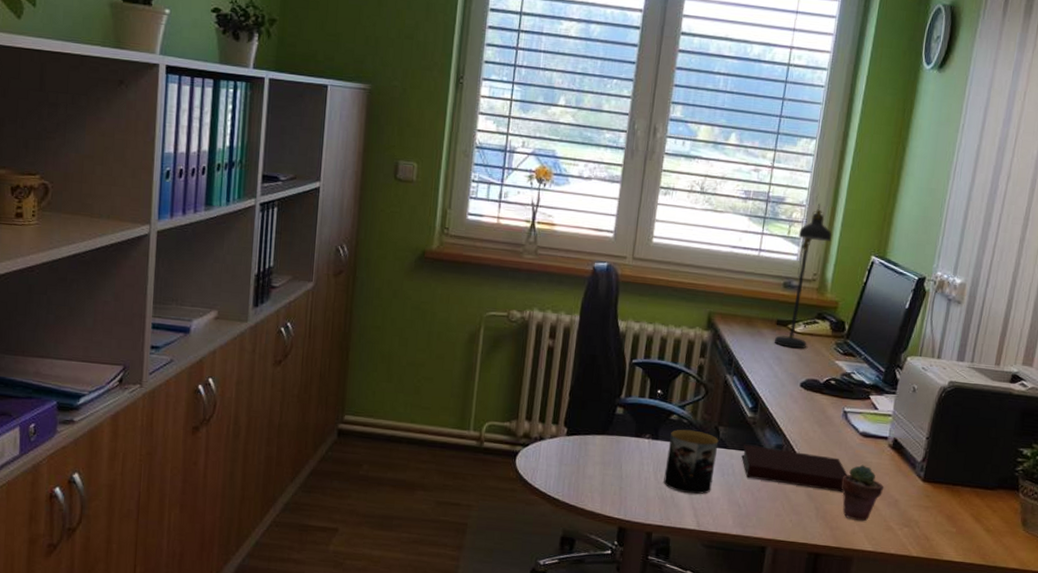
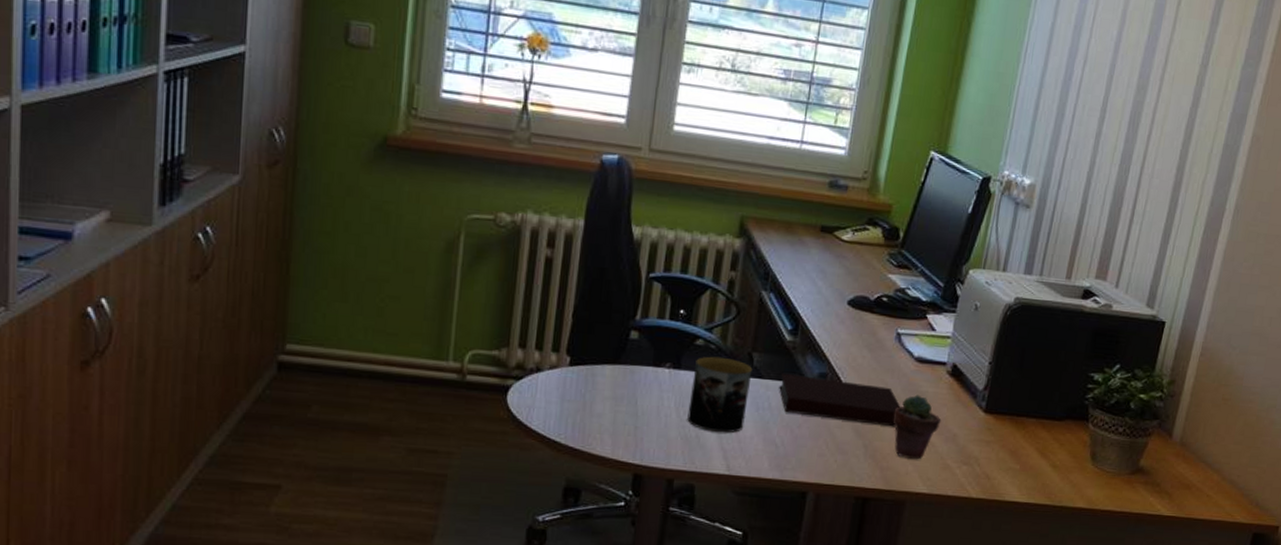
desk lamp: present [774,203,832,349] -> none [817,87,886,261]

